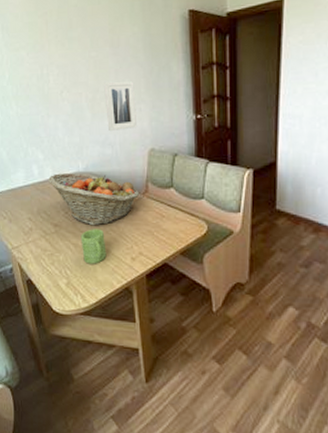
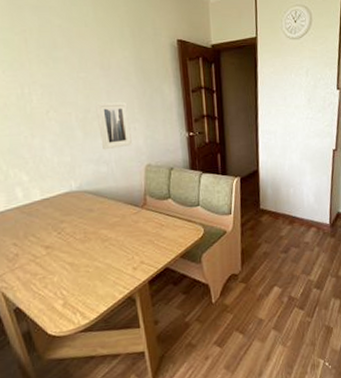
fruit basket: present [48,173,140,226] -> none [36,191,139,243]
mug: present [80,229,107,264] -> none [77,245,107,281]

